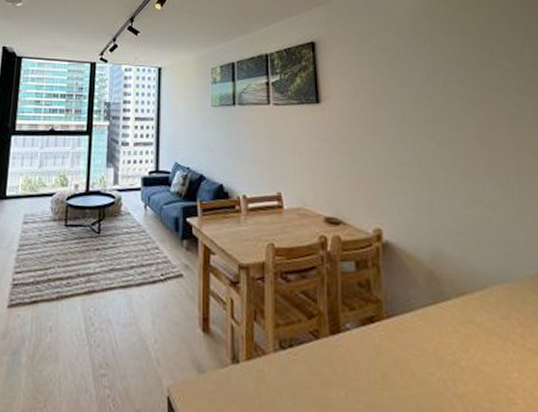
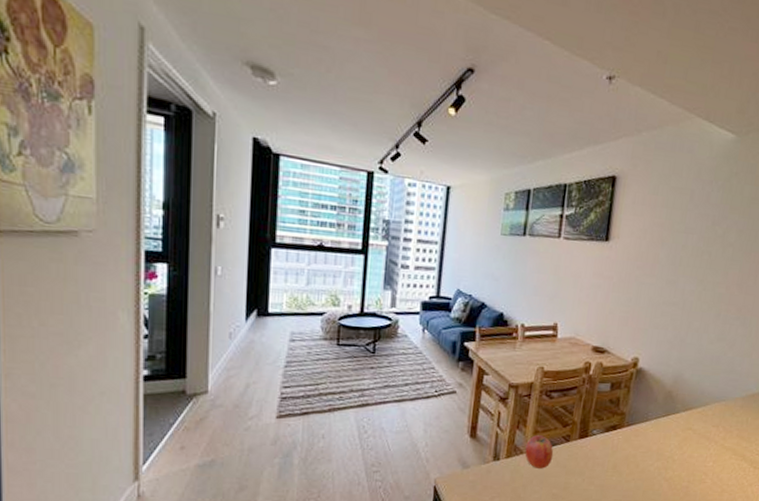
fruit: none [267,329,303,376] -> present [525,435,554,469]

